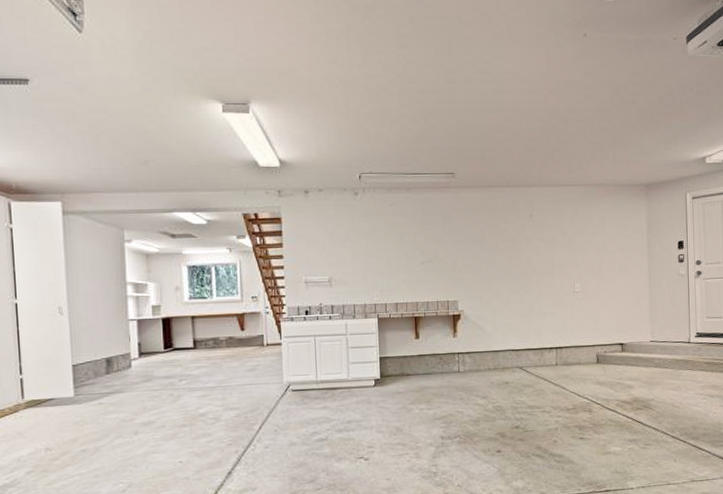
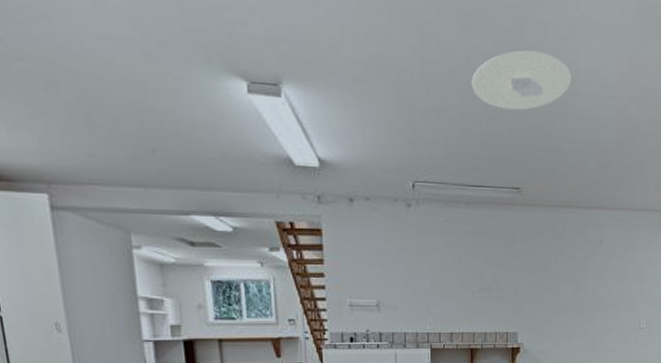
ceiling light: none [408,60,496,109] -> present [471,50,572,111]

